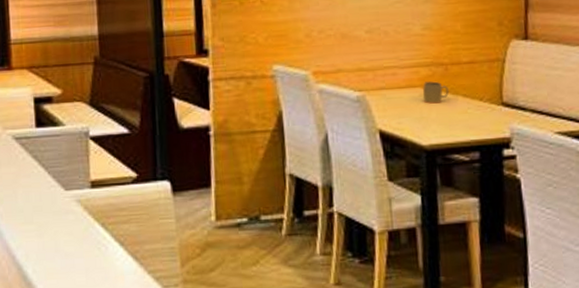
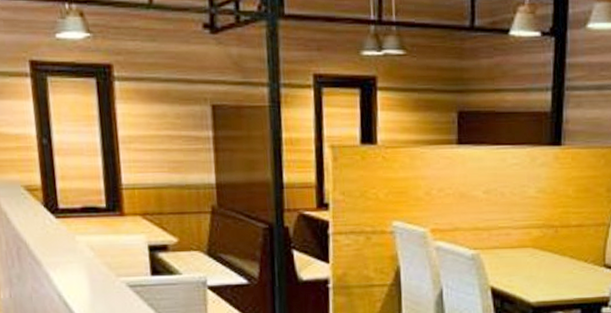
mug: present [422,81,449,104] -> none [533,242,557,264]

